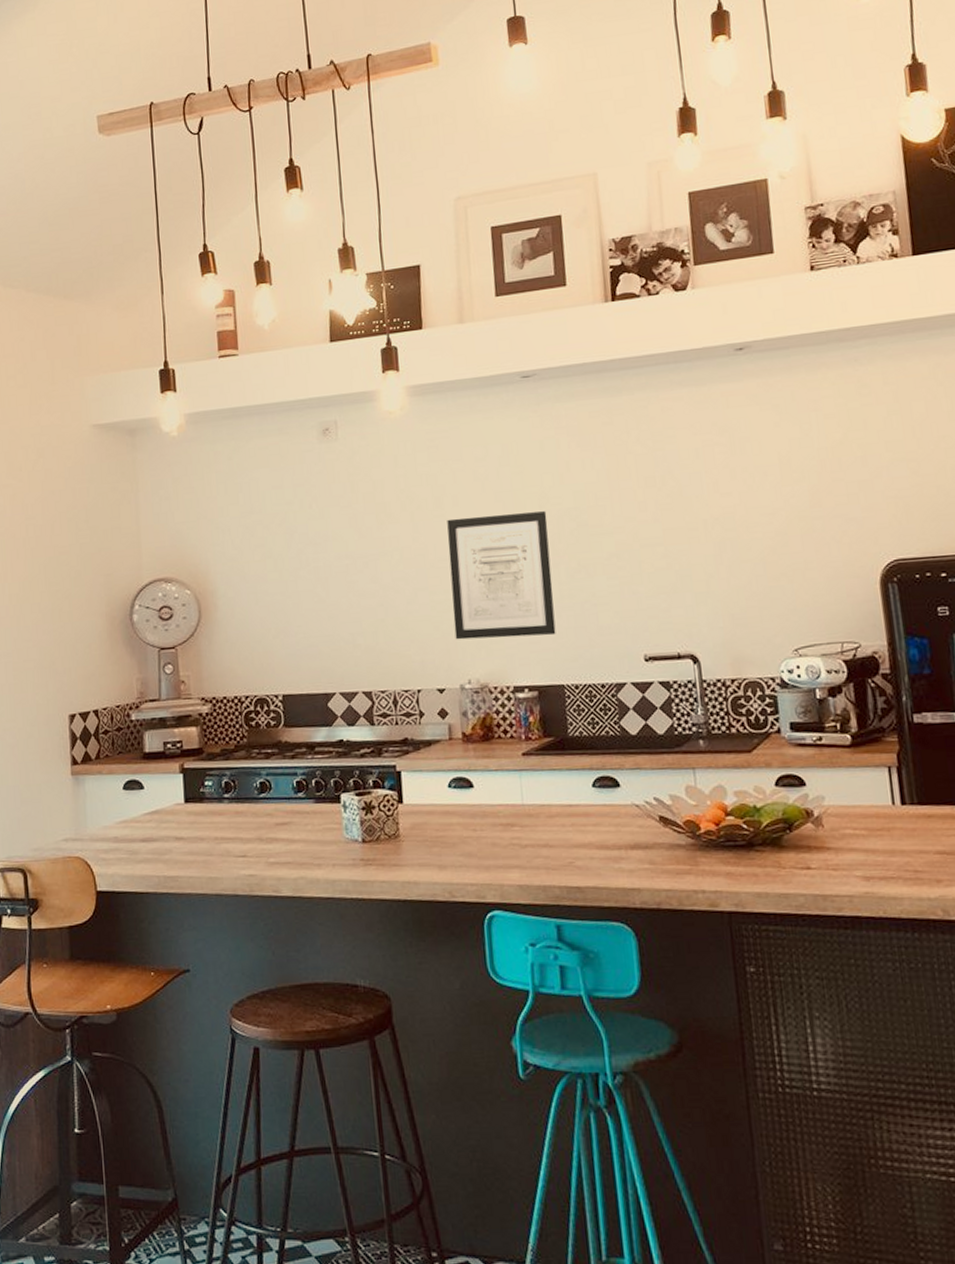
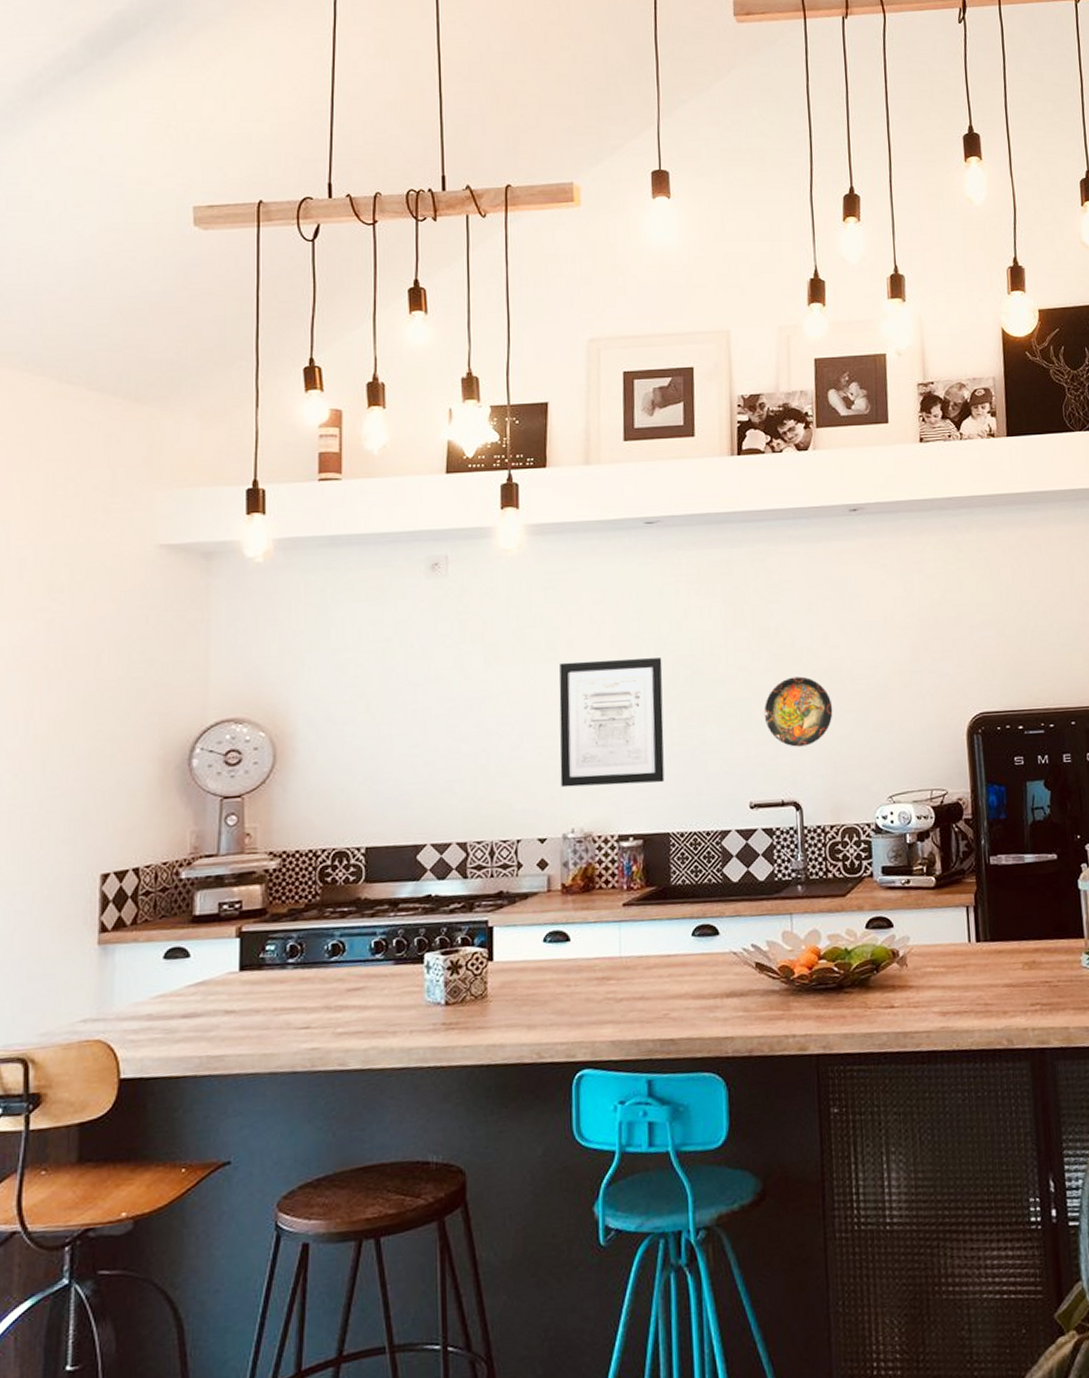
decorative plate: none [654,526,728,599] -> present [764,676,833,747]

